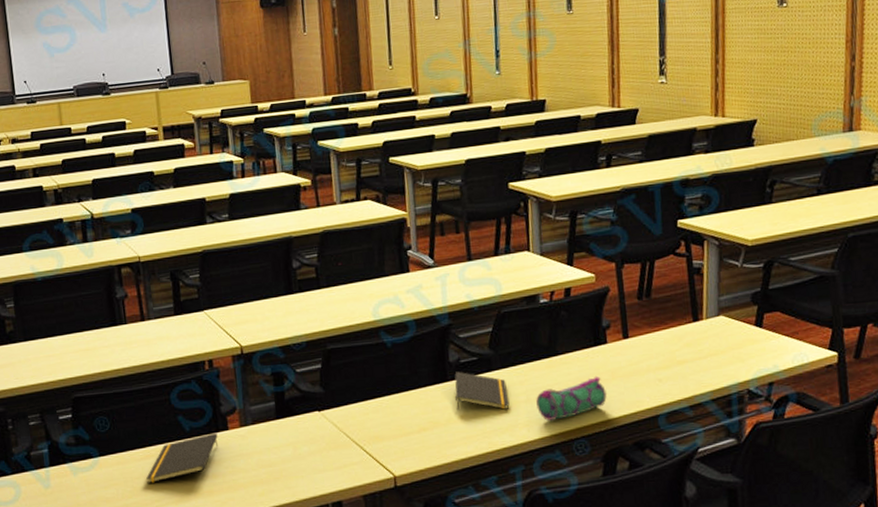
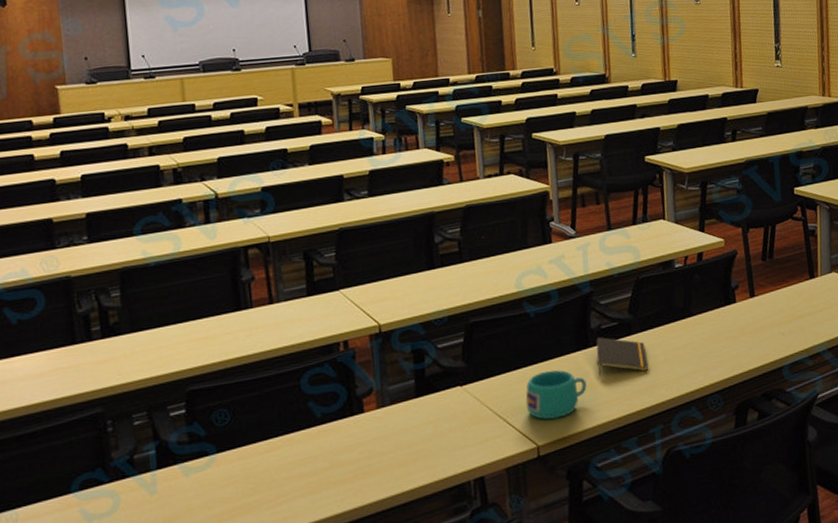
notepad: present [146,432,219,483] -> none [271,416,353,478]
cup: none [382,401,445,451] -> present [525,370,587,420]
pencil case: present [536,376,607,421] -> none [673,333,737,379]

